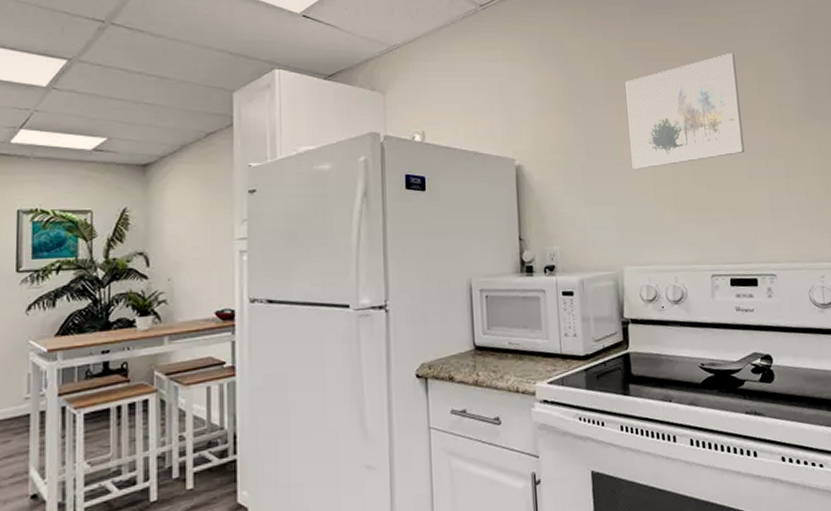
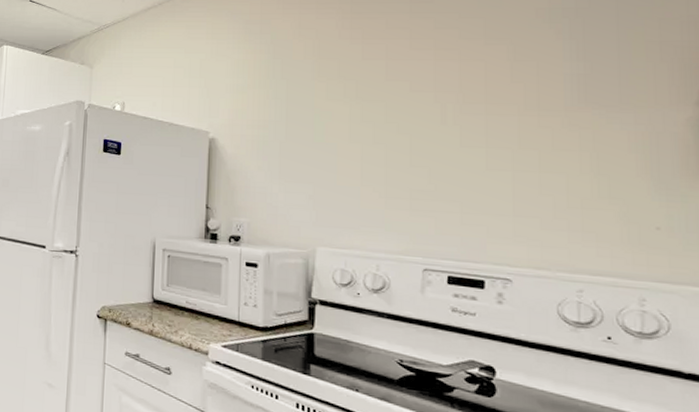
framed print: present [625,52,745,170] -> none [337,31,484,151]

